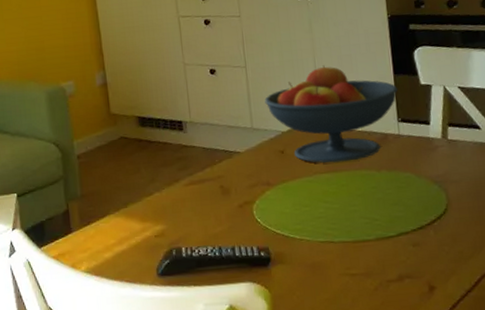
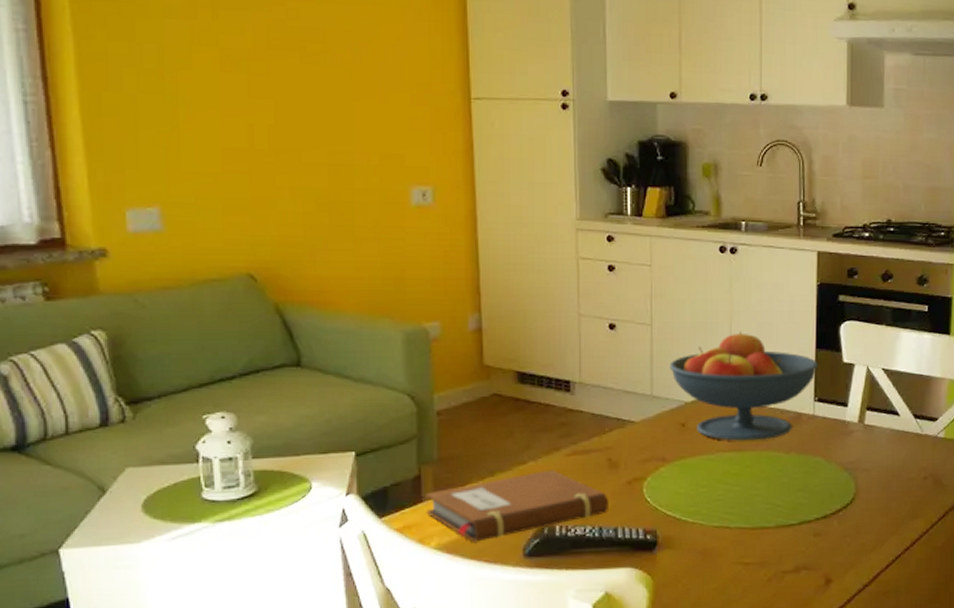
notebook: none [74,199,225,265] -> present [426,470,609,542]

